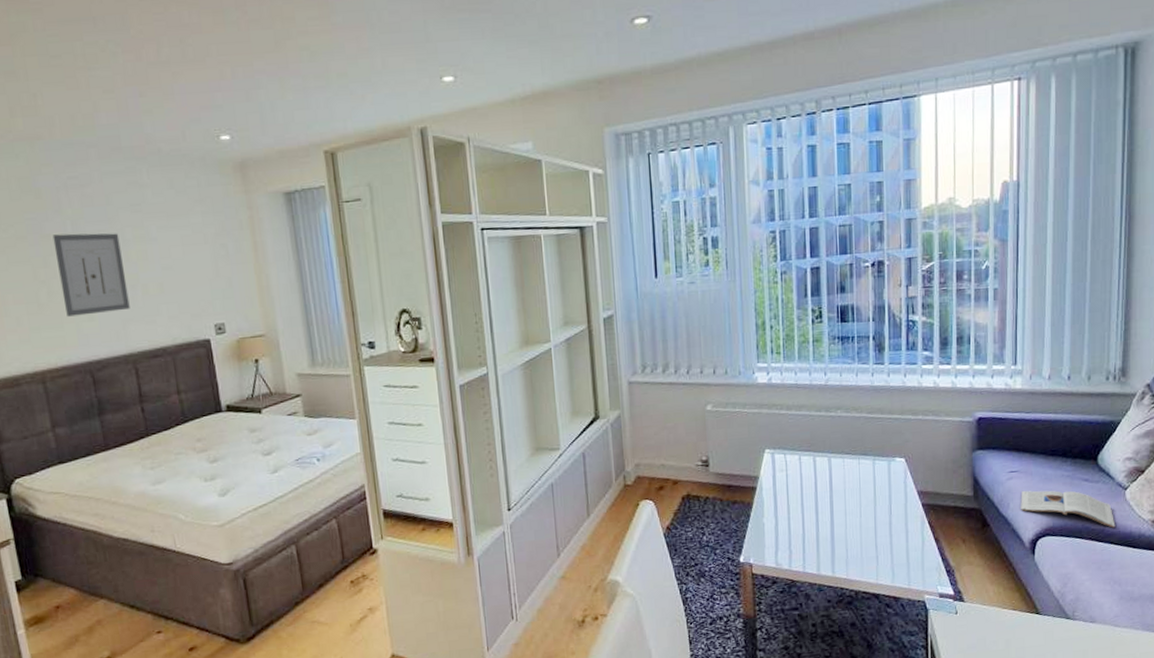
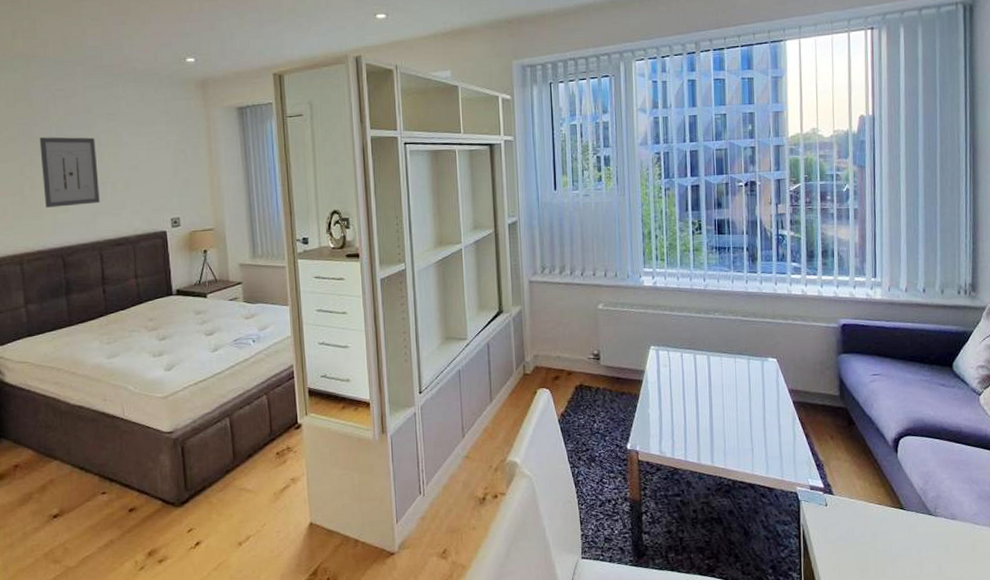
magazine: present [1021,490,1116,528] -> none [883,392,972,430]

